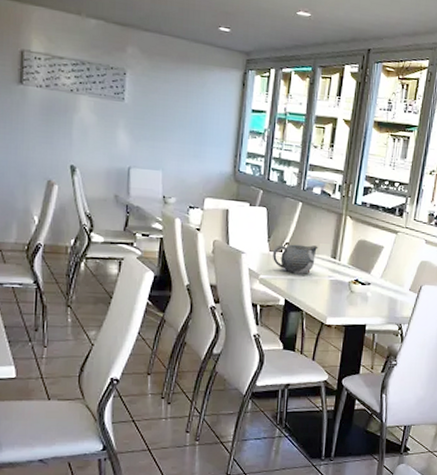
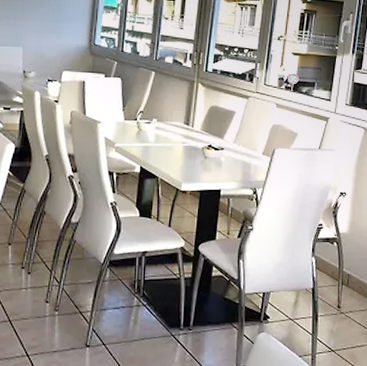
teapot: present [273,244,318,274] -> none [128,112,172,141]

